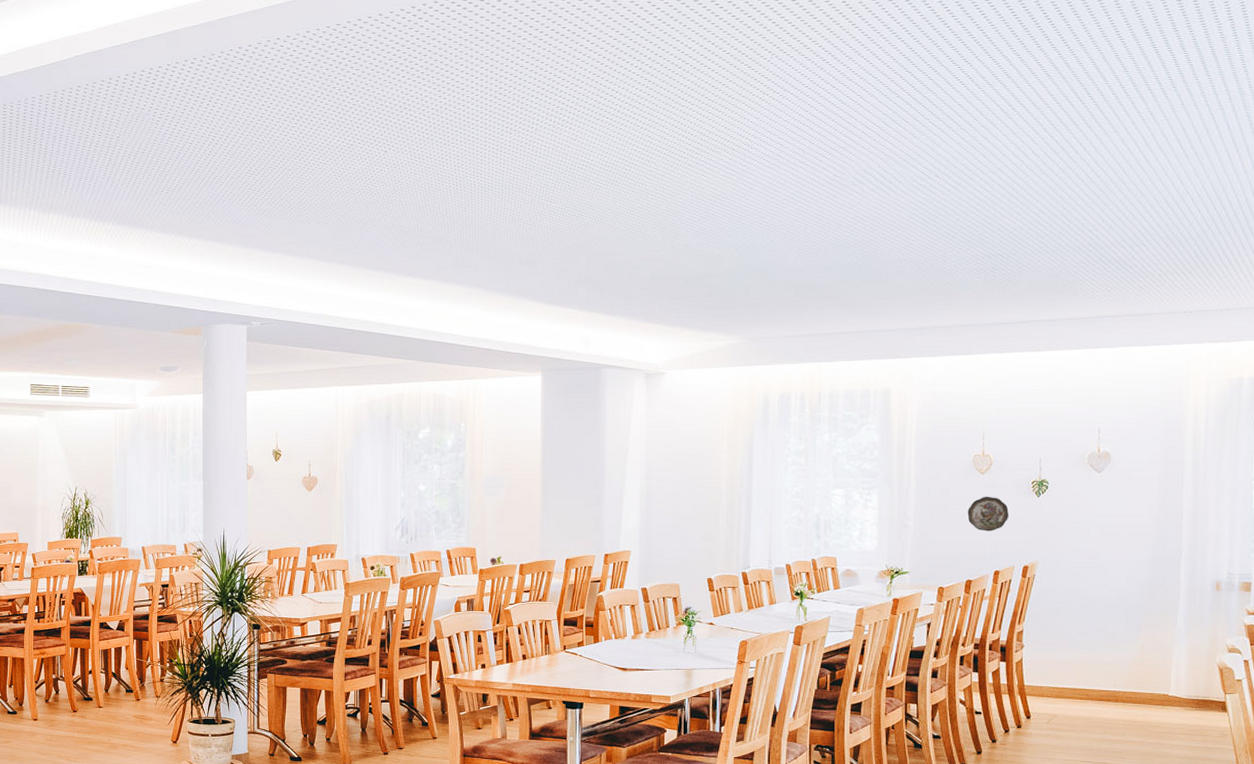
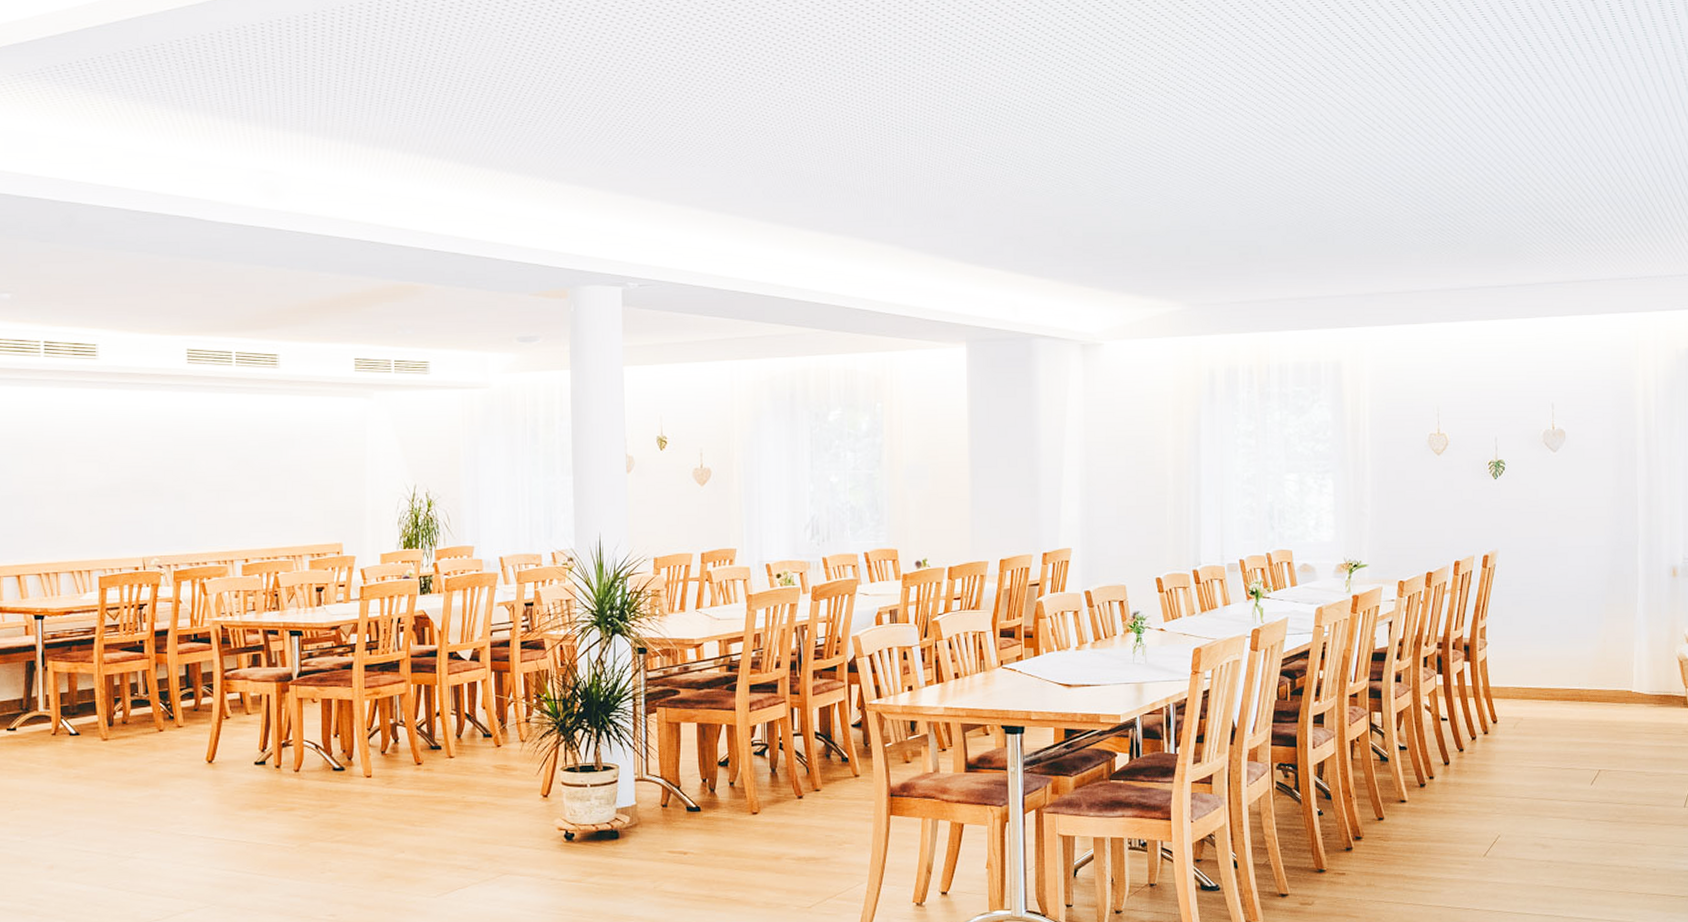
decorative plate: present [967,496,1009,531] -> none [1425,479,1467,518]

